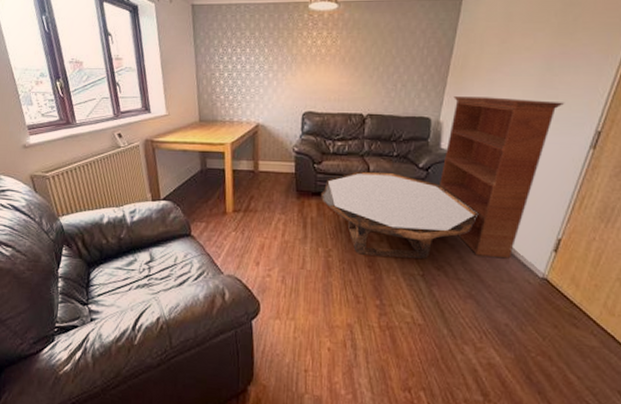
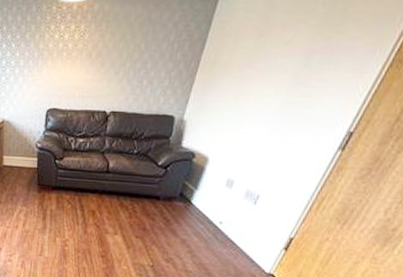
coffee table: present [321,171,477,259] -> none [61,167,212,251]
bookcase: present [438,96,565,259] -> none [176,94,319,255]

